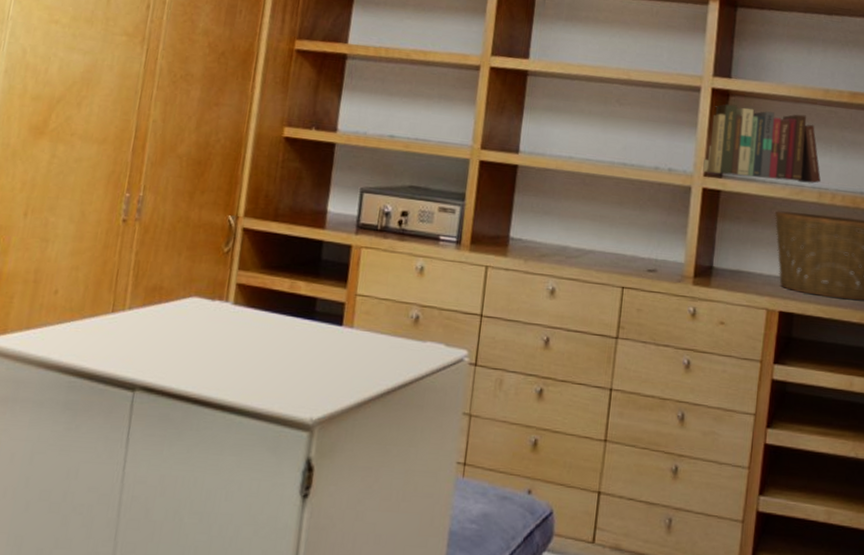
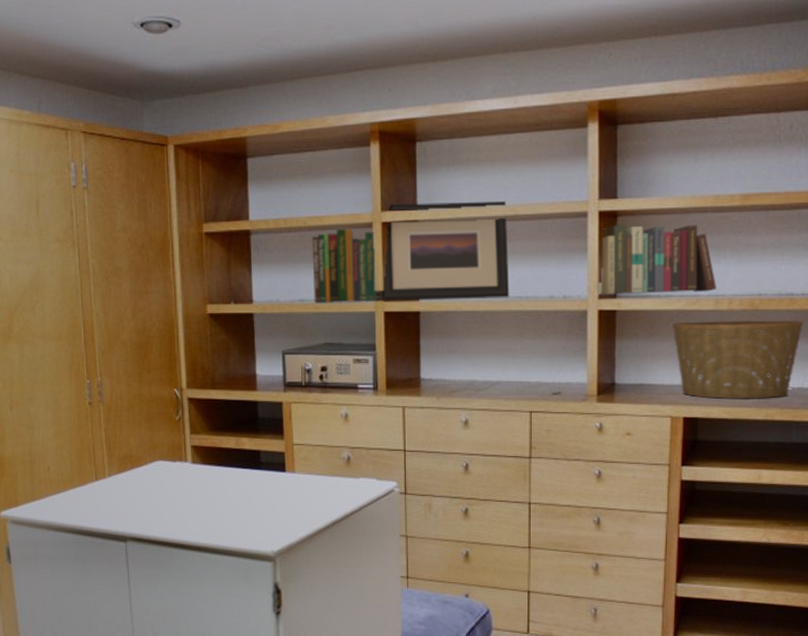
books: none [404,67,485,150] -> present [311,229,388,303]
picture frame: none [479,50,621,163] -> present [382,200,510,301]

